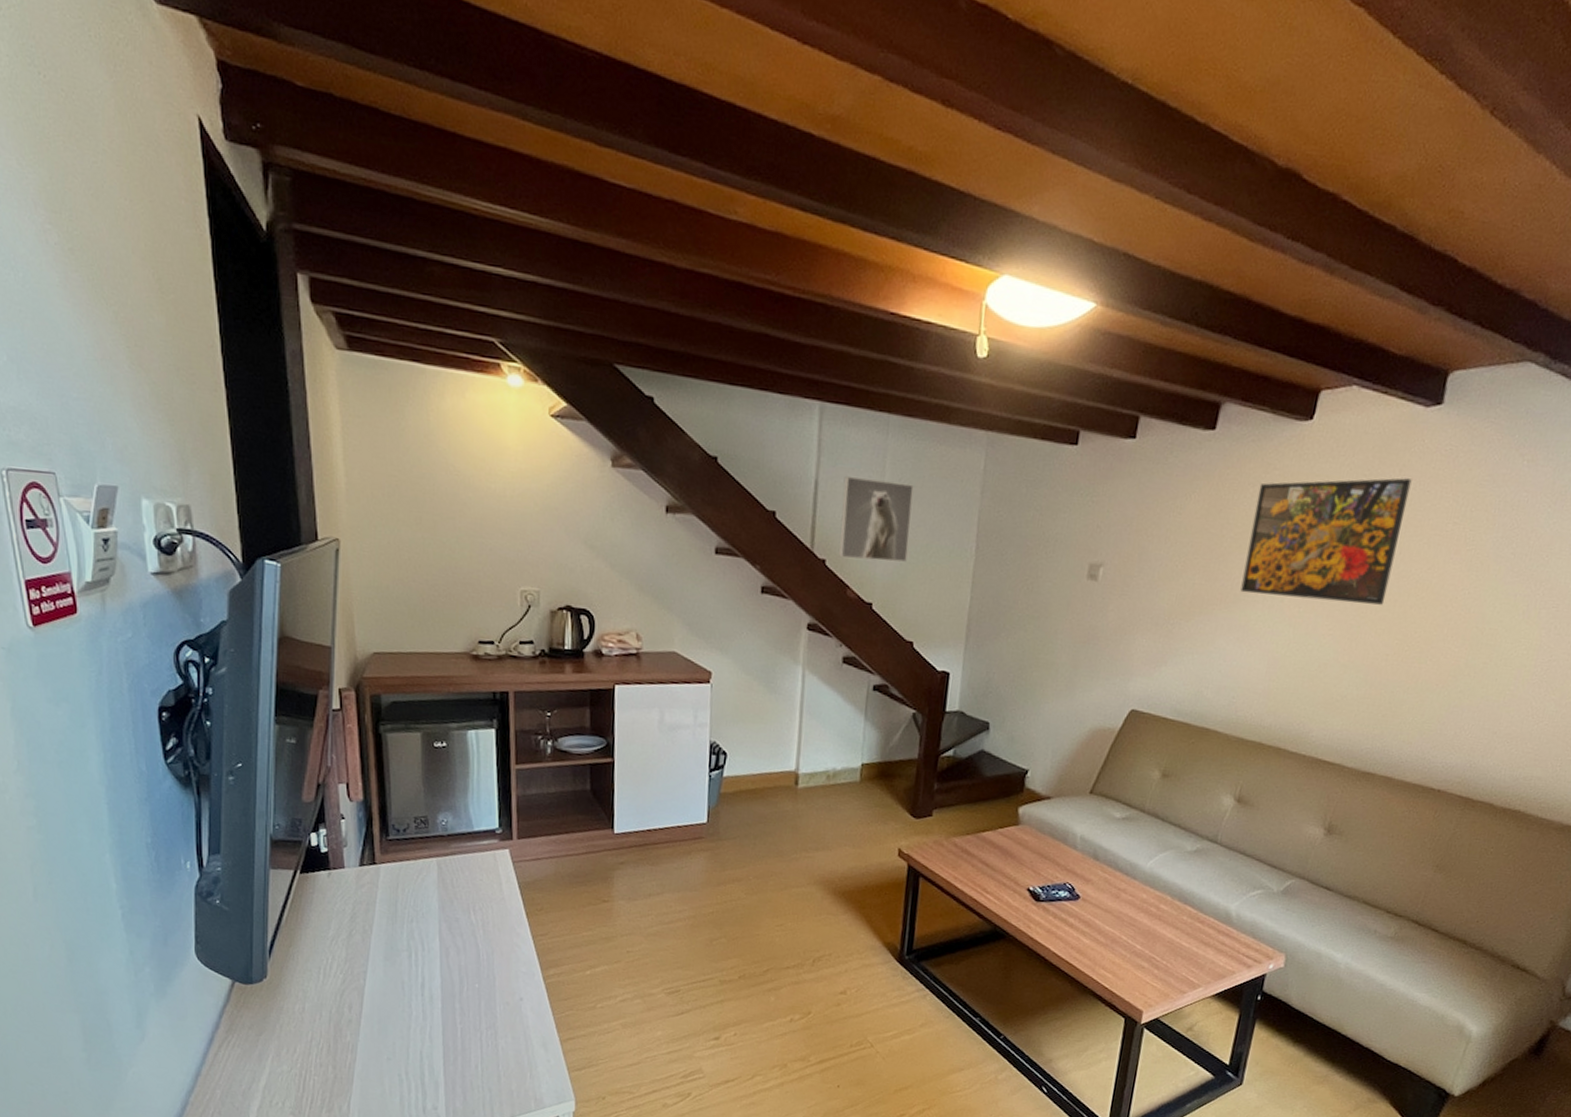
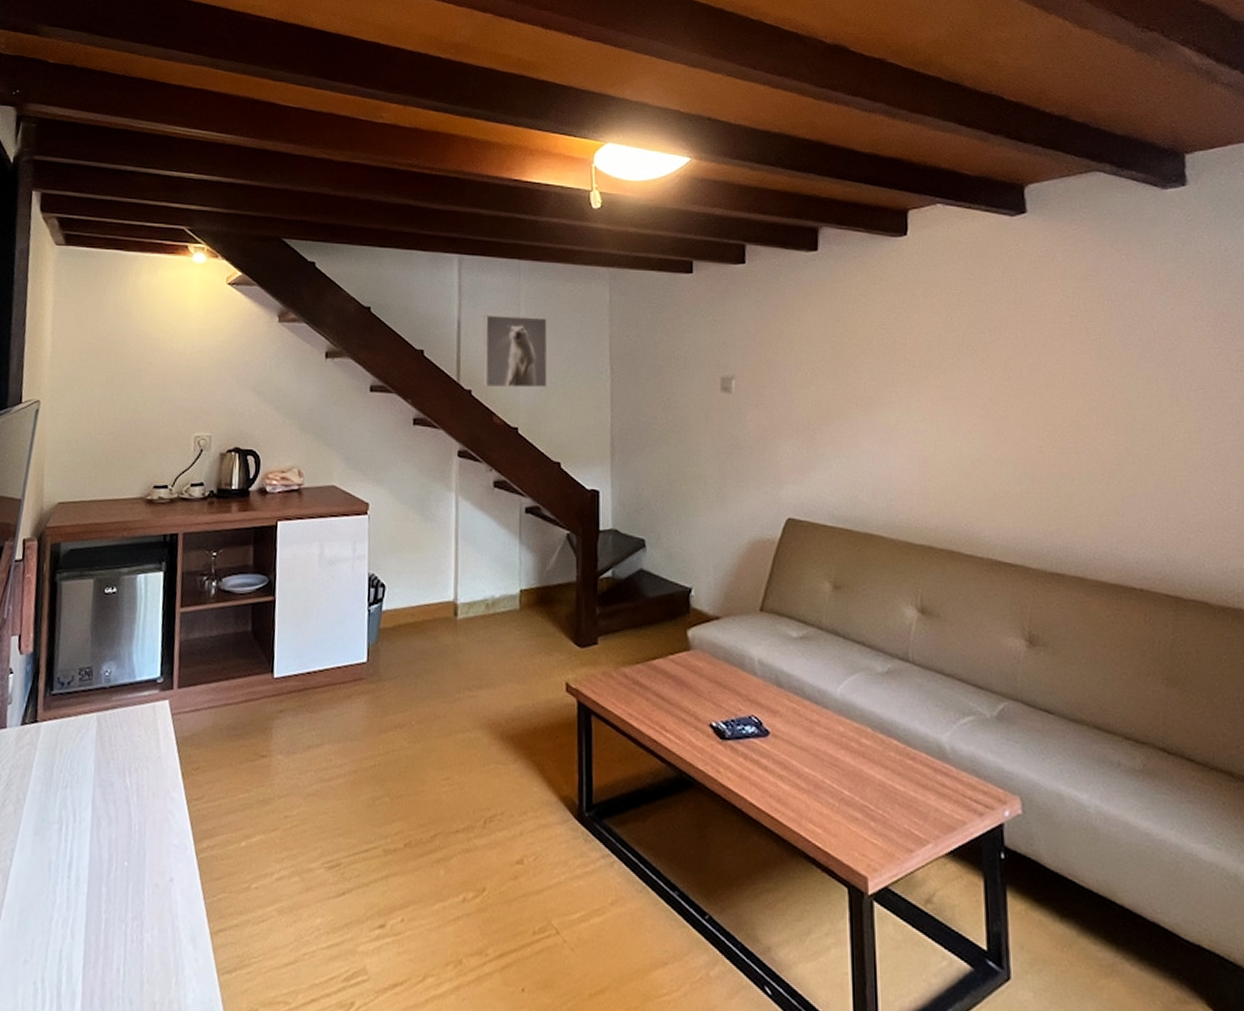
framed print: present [1240,478,1412,605] -> none [870,279,1023,398]

